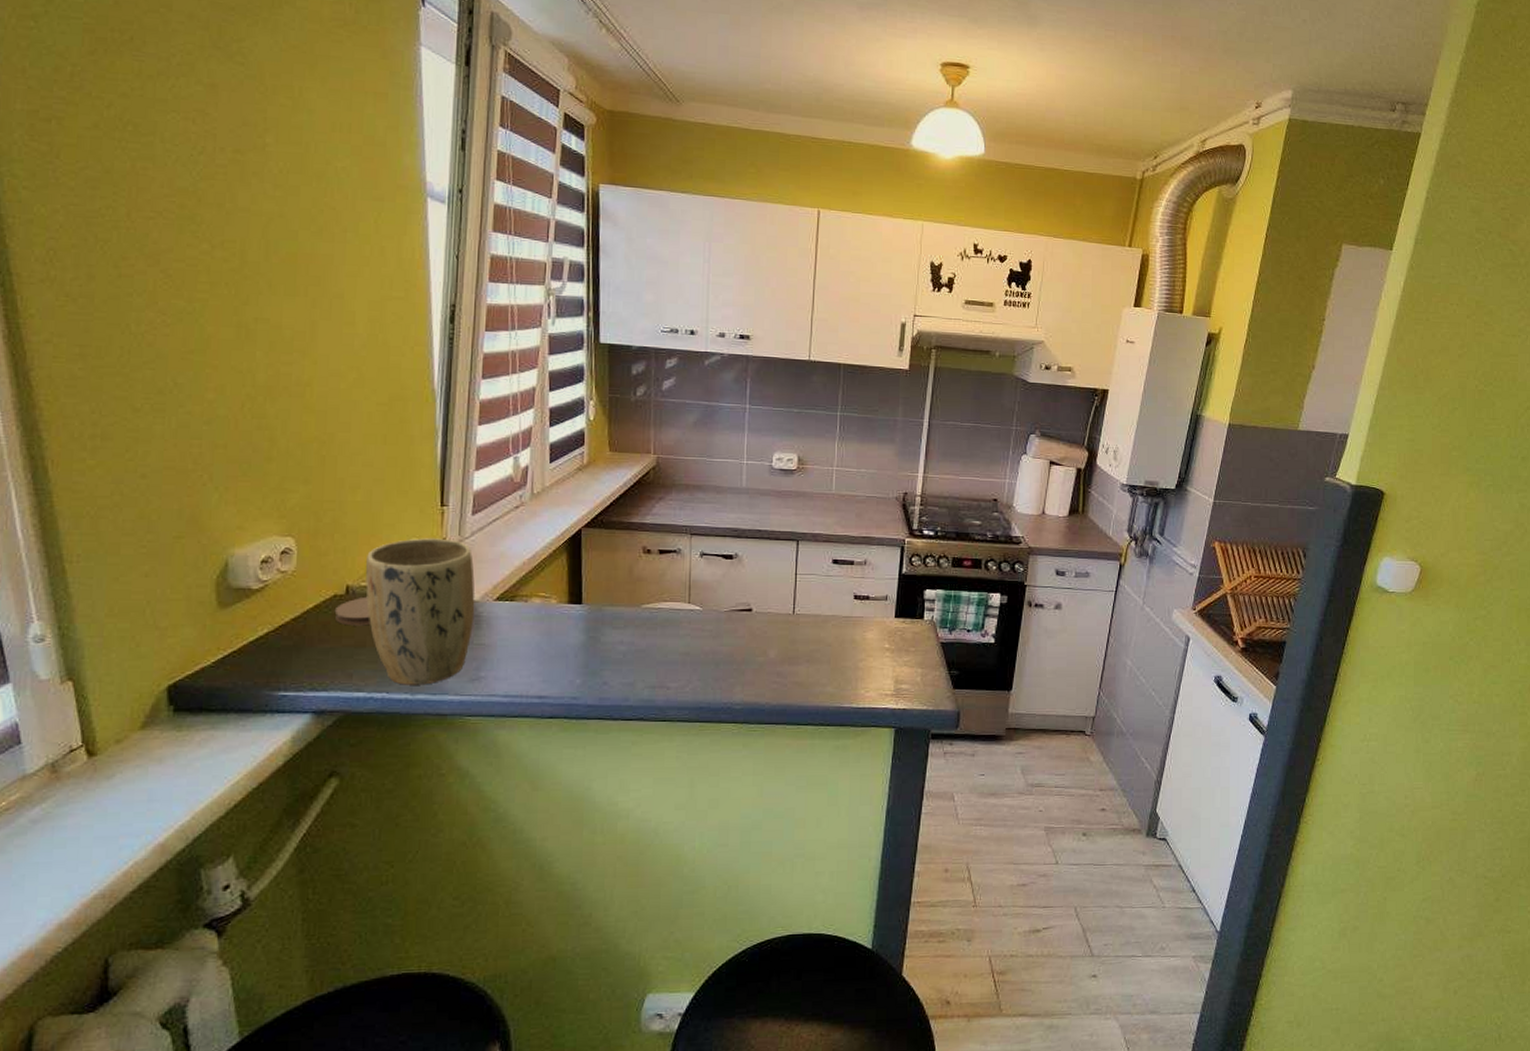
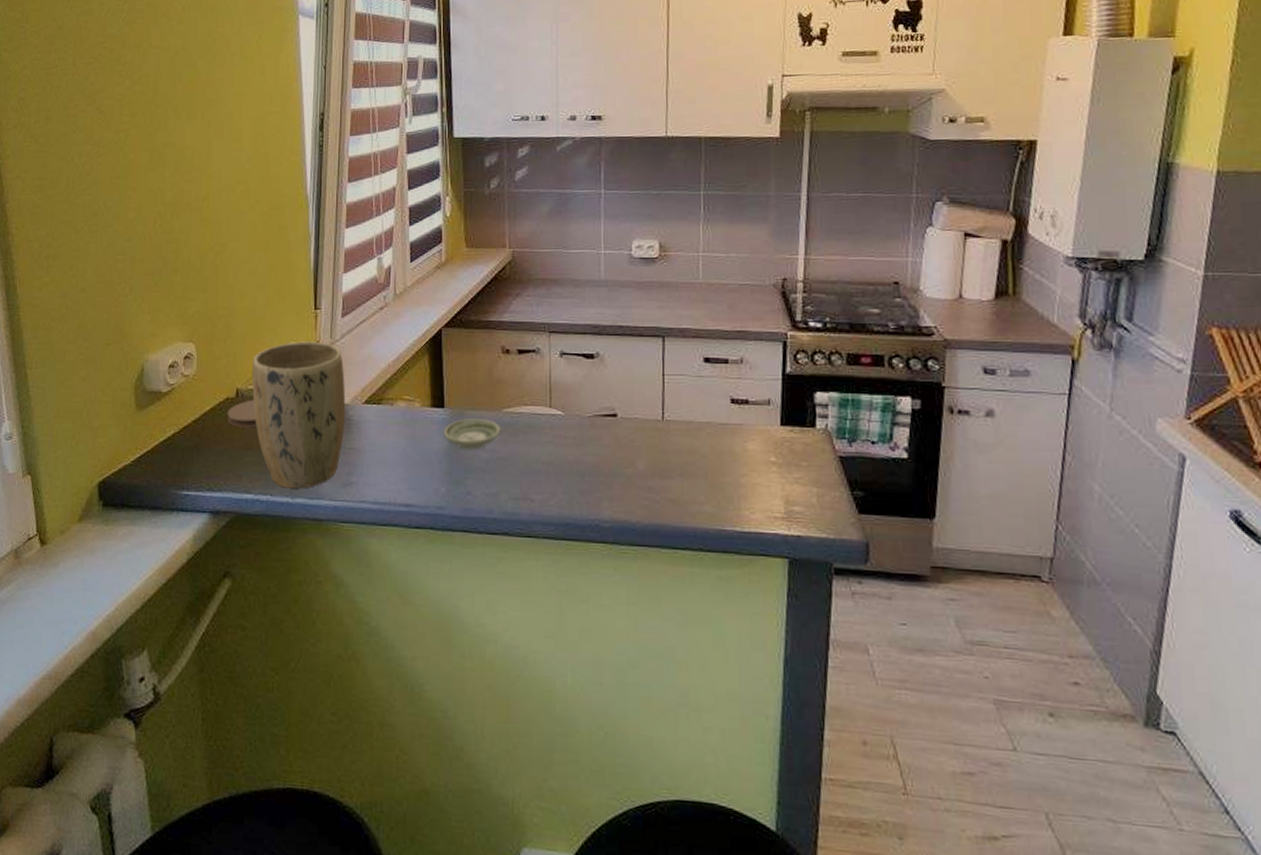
saucer: none [580,614,639,643] -> present [443,419,501,449]

